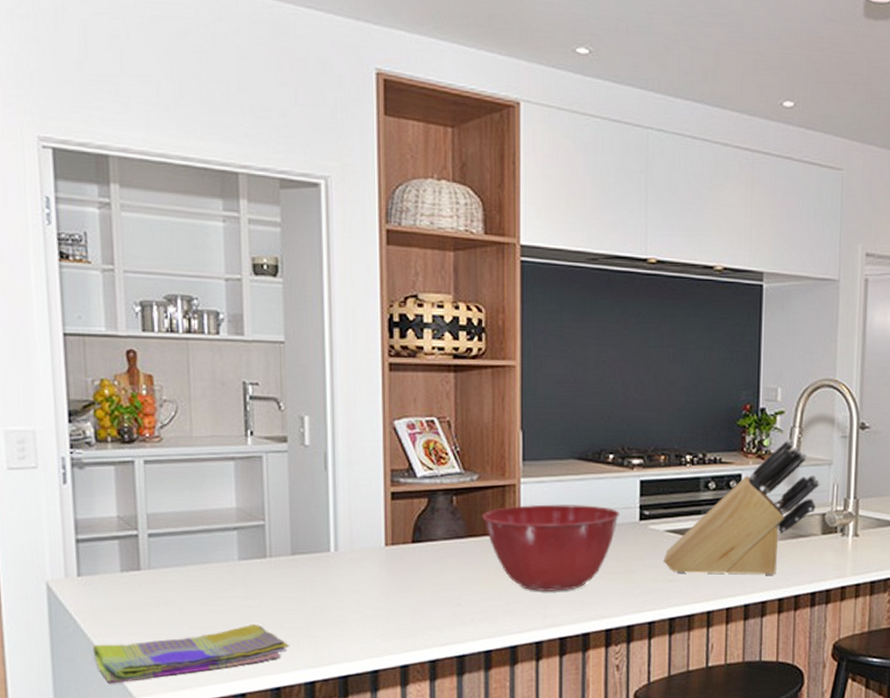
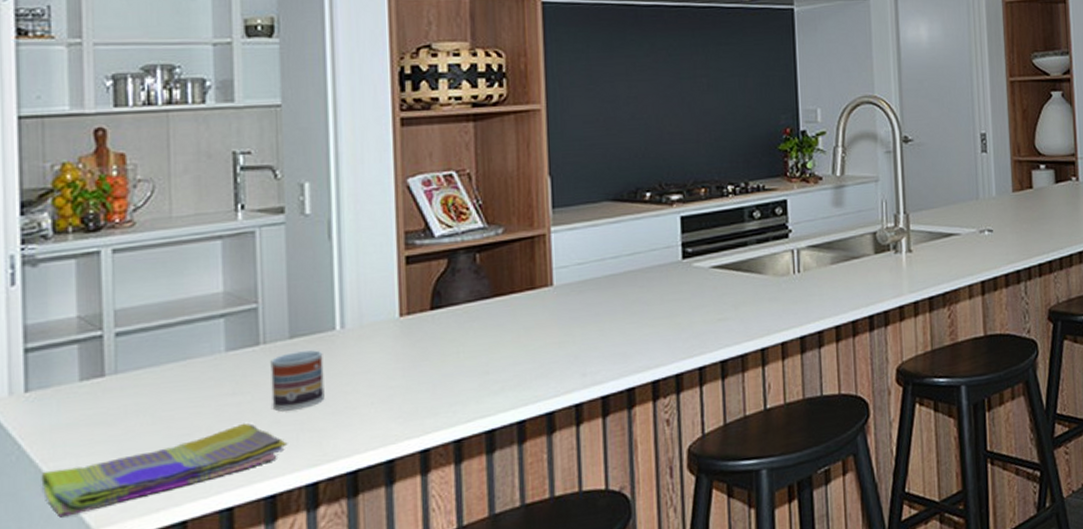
cup: none [275,567,321,618] -> present [270,350,325,412]
mixing bowl: present [481,504,620,592] -> none [509,248,661,348]
knife block: present [663,439,820,576] -> none [710,159,868,311]

